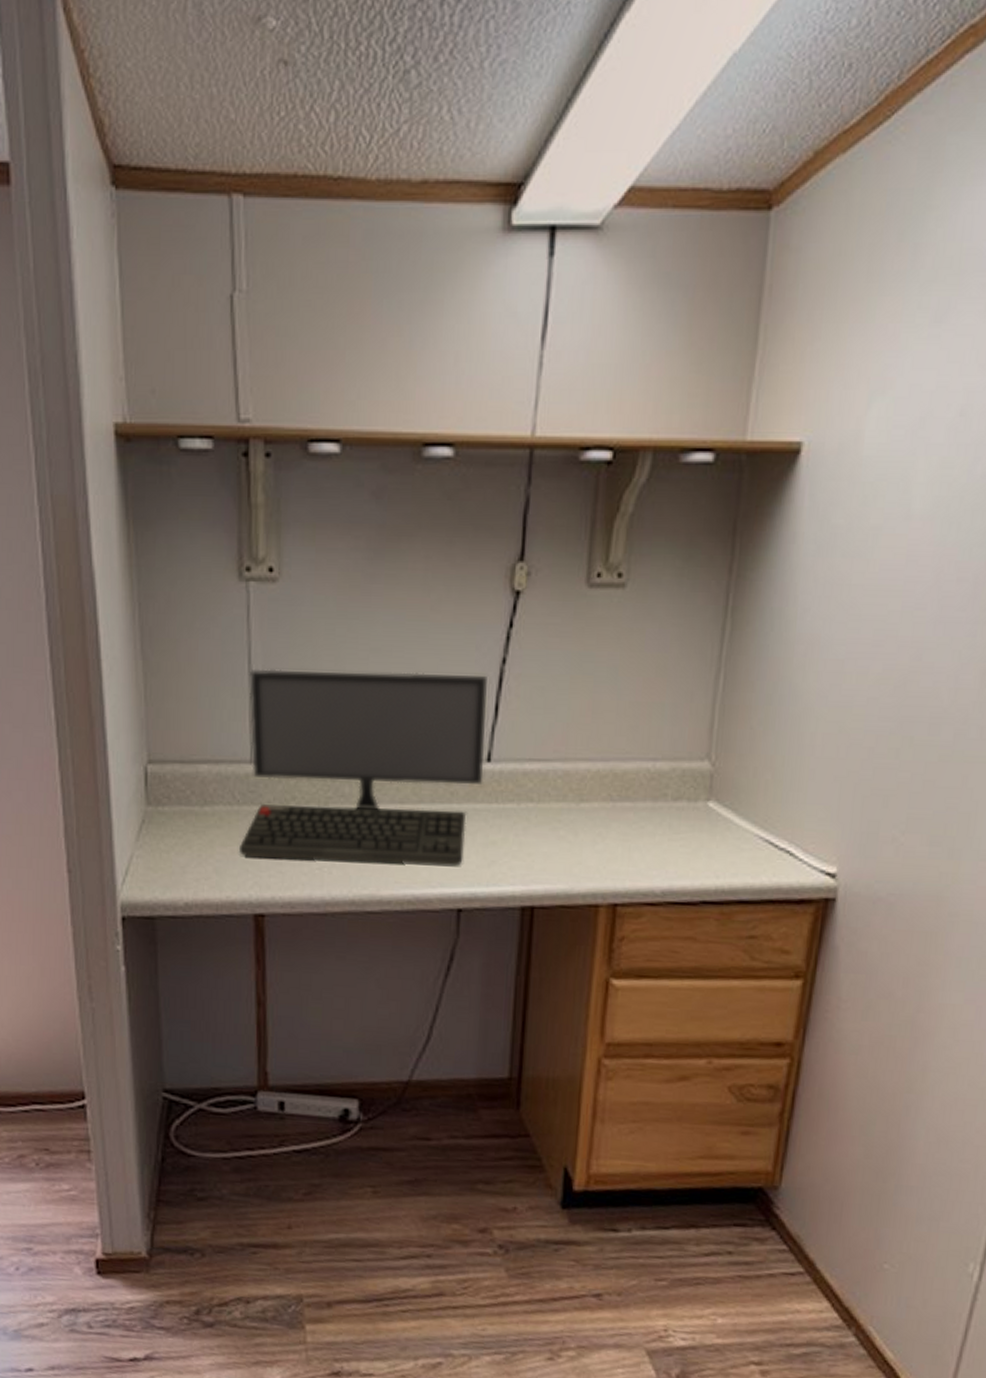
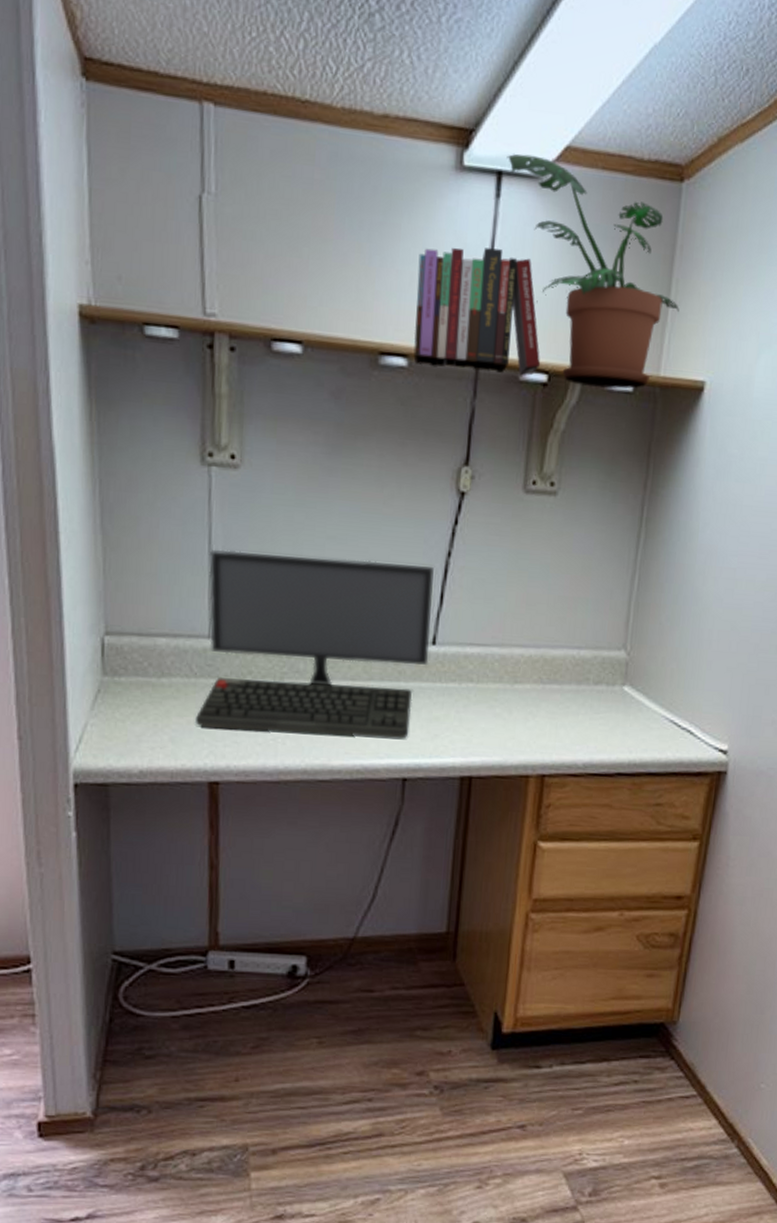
books: none [460,315,604,456] -> present [413,247,541,376]
potted plant: none [560,203,769,460] -> present [506,154,679,389]

